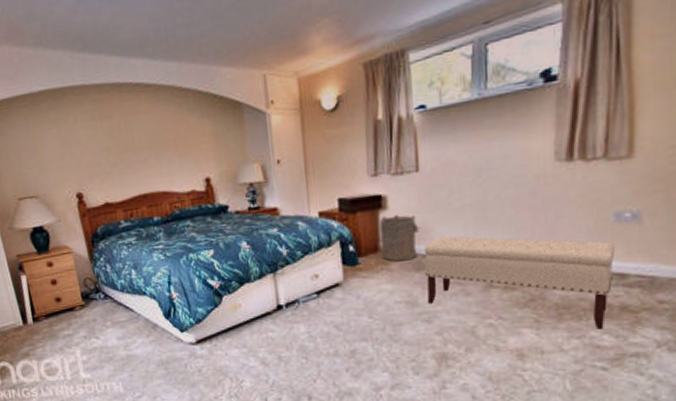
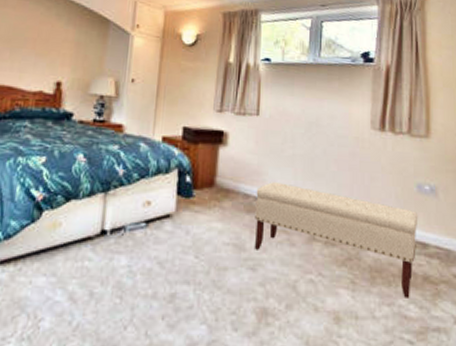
laundry hamper: present [379,214,421,262] -> none [216,152,256,201]

